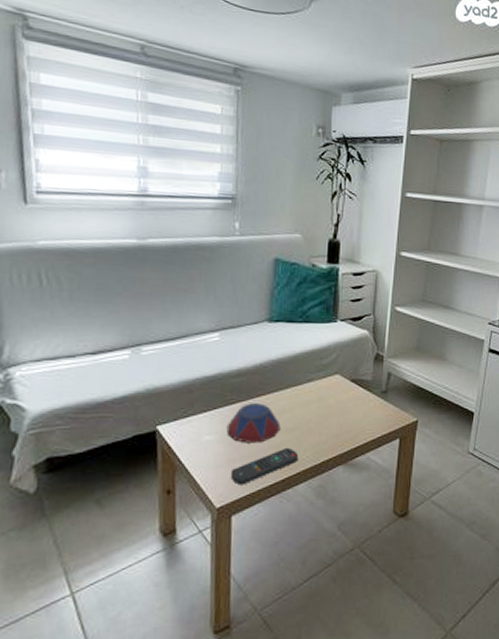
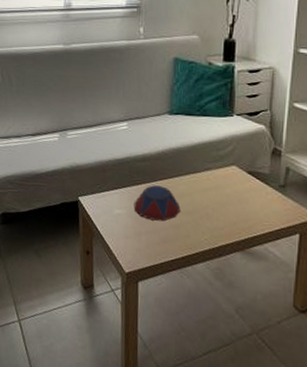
remote control: present [230,447,299,485] -> none [137,228,198,257]

